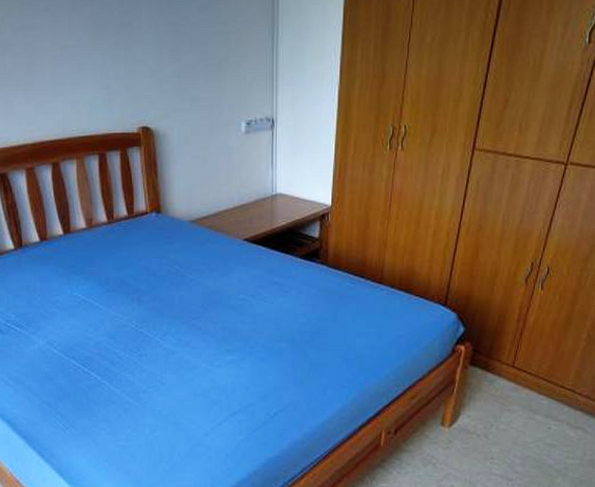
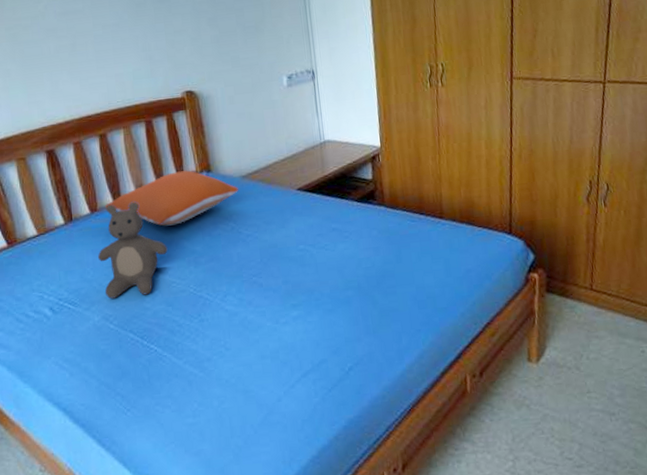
teddy bear: none [46,235,113,326] -> present [98,202,168,299]
pillow: none [54,209,187,262] -> present [104,170,239,226]

